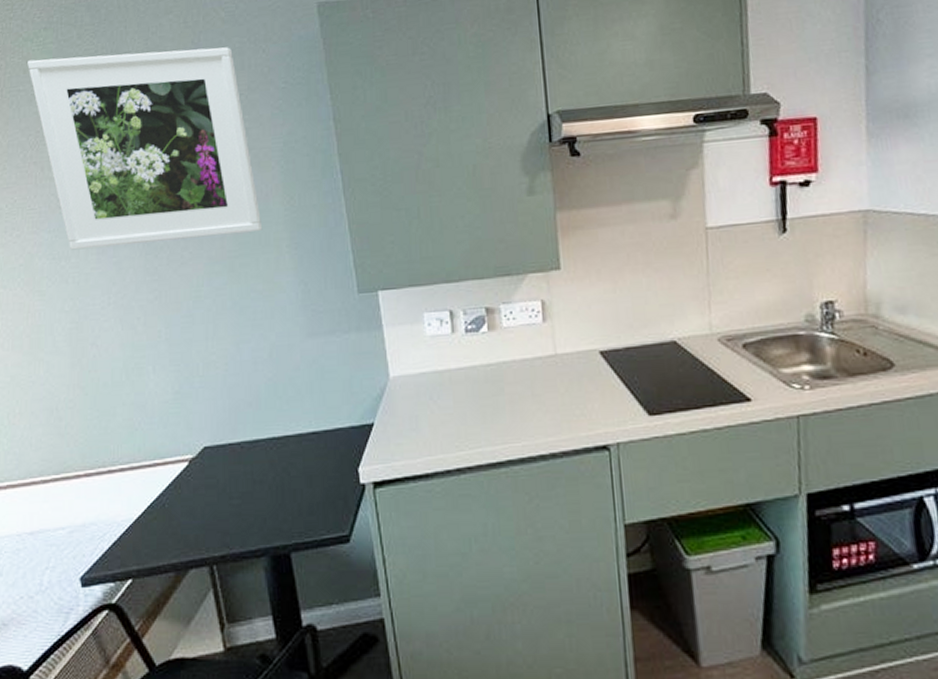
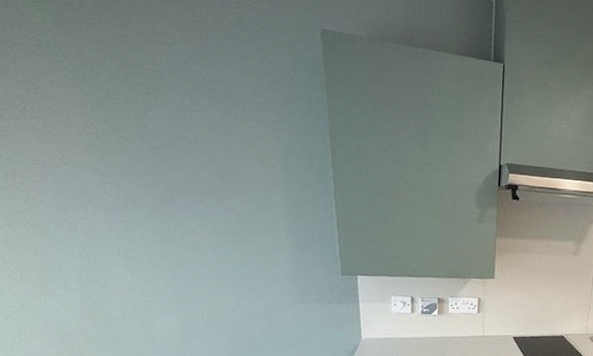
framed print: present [27,47,263,250] -> none [23,14,263,215]

